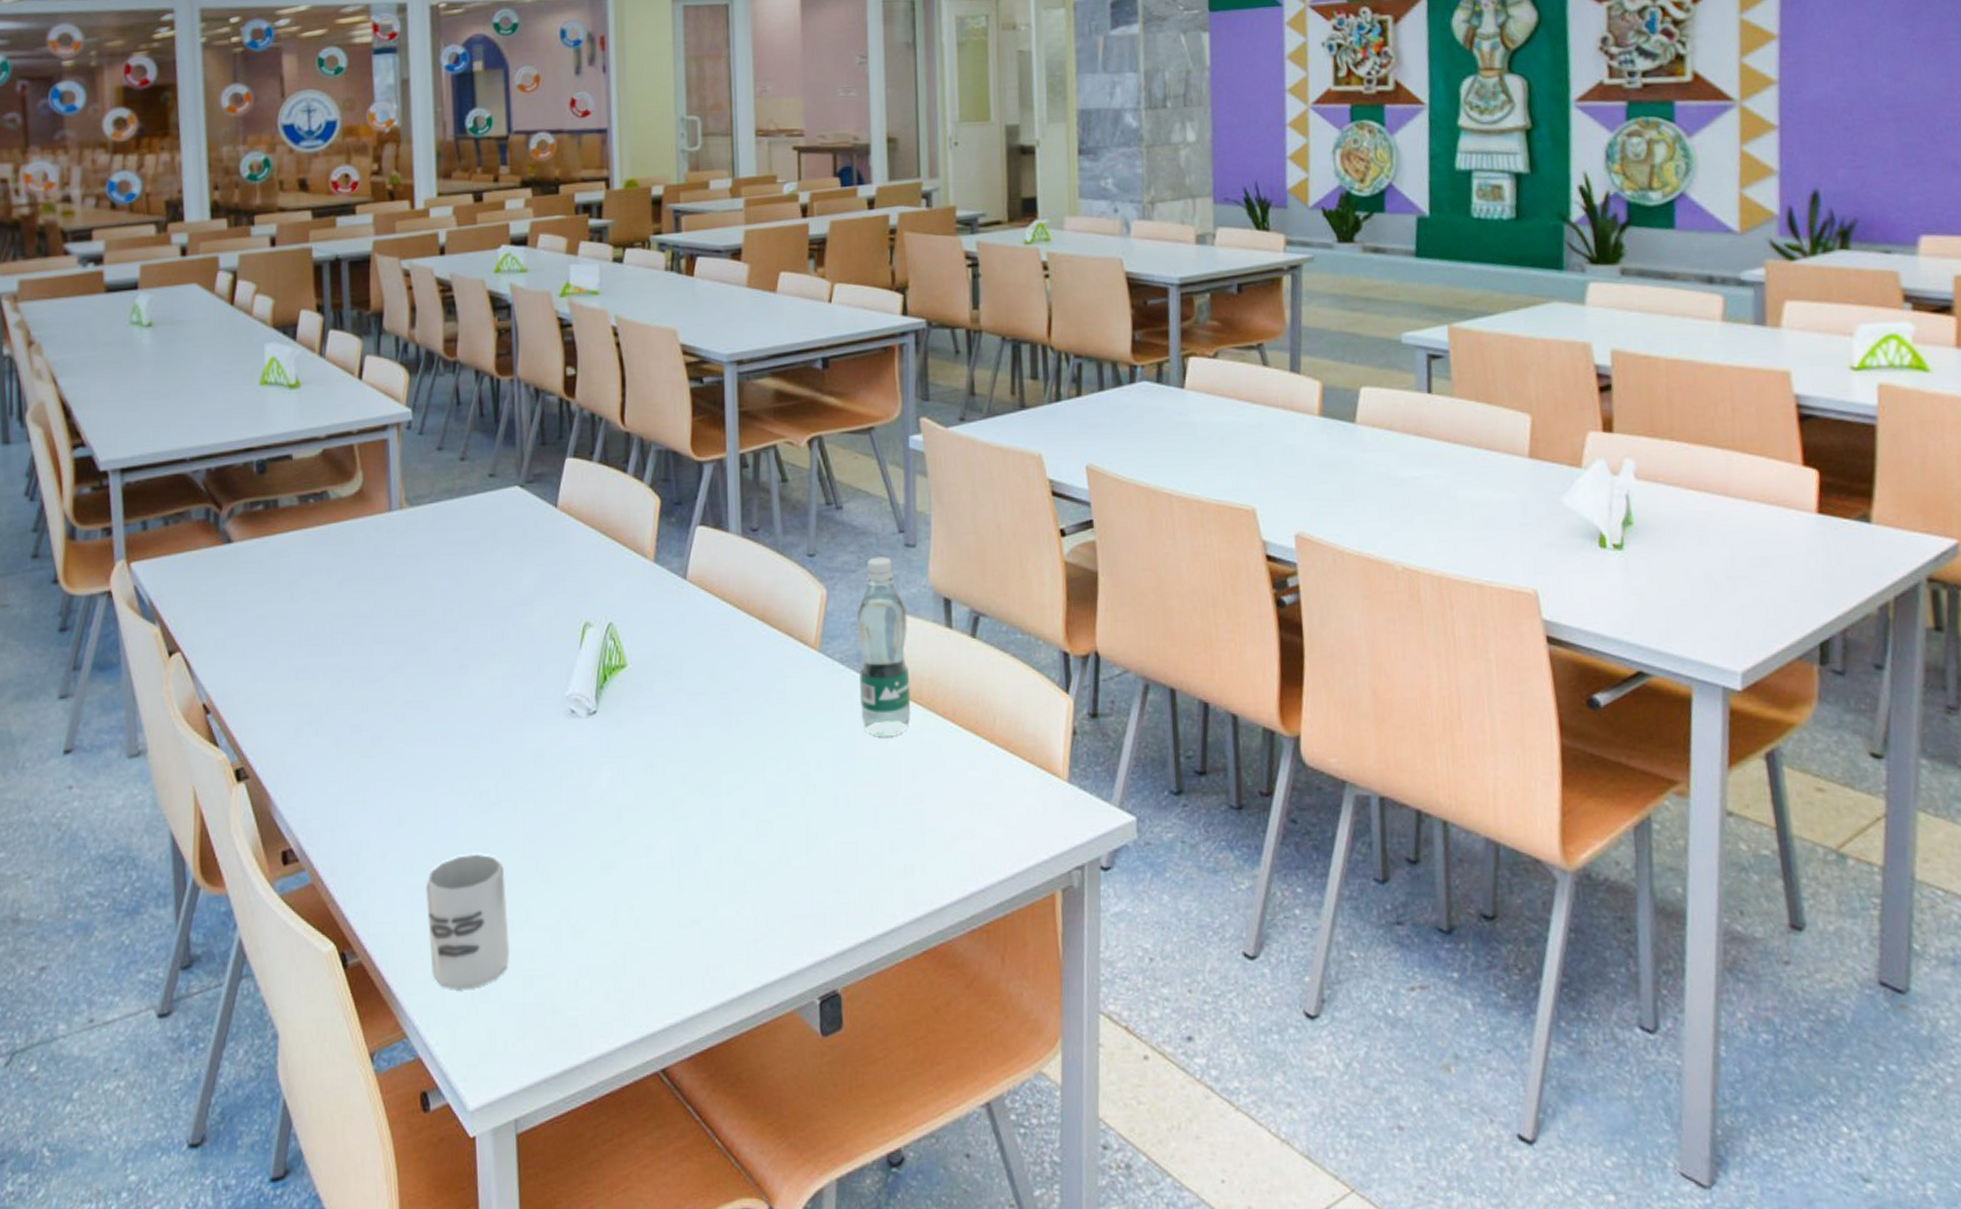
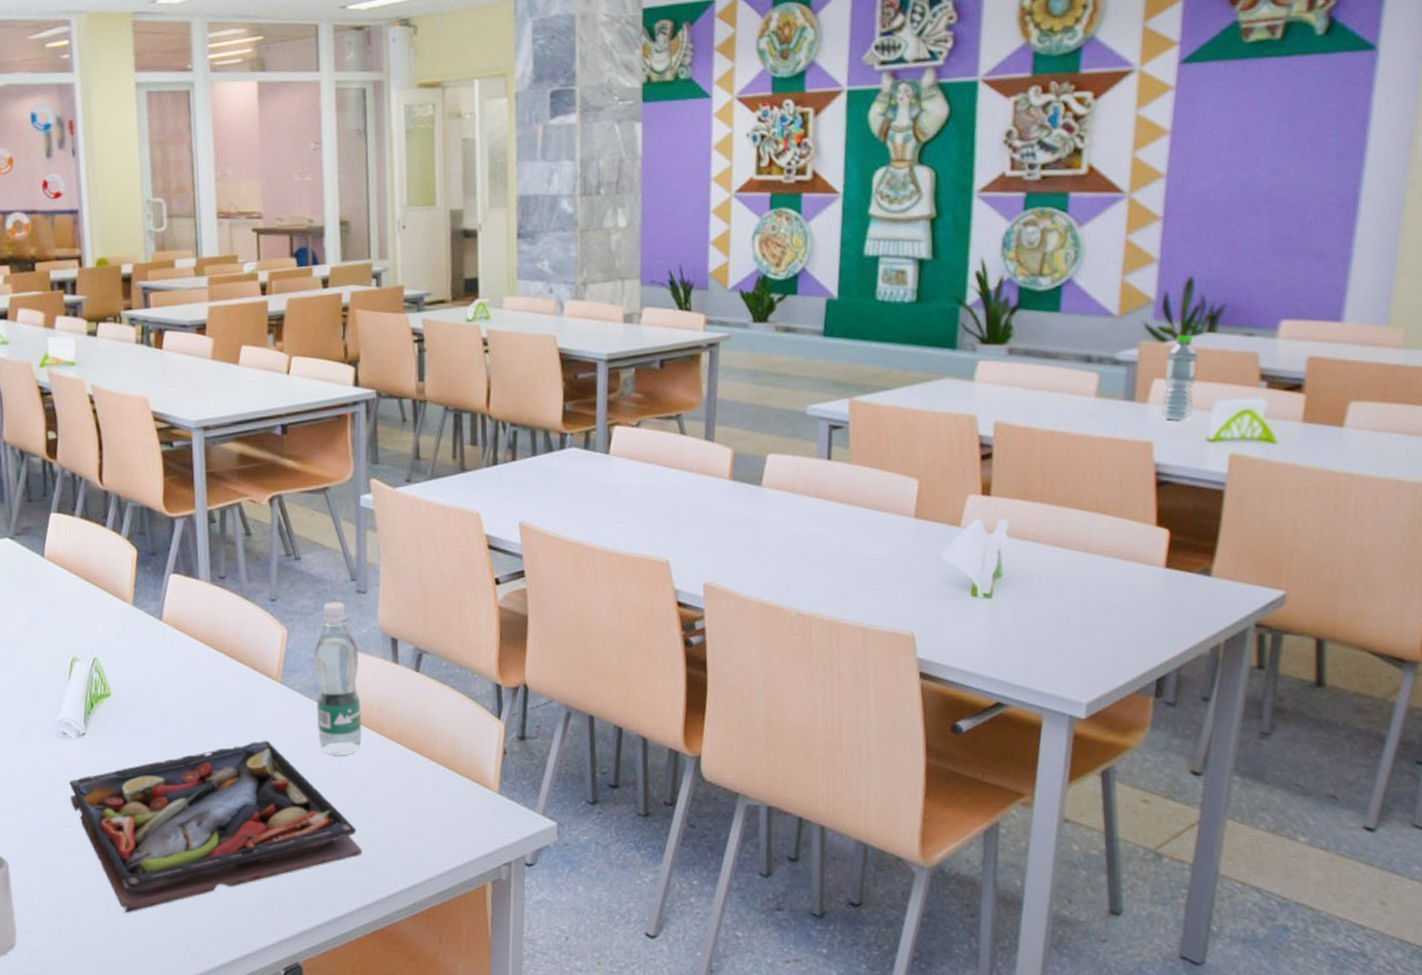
food tray: none [576,719,912,928] -> present [69,740,363,913]
water bottle: none [1796,252,1833,347] -> present [1161,334,1198,420]

